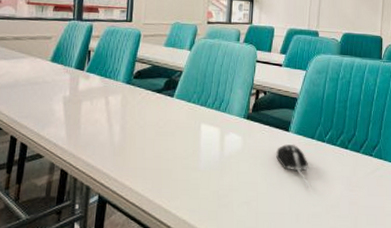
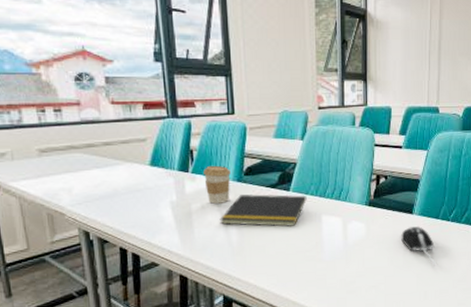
coffee cup: none [97,66,122,103] -> present [203,165,231,204]
notepad: none [105,96,189,133] -> present [219,194,307,228]

